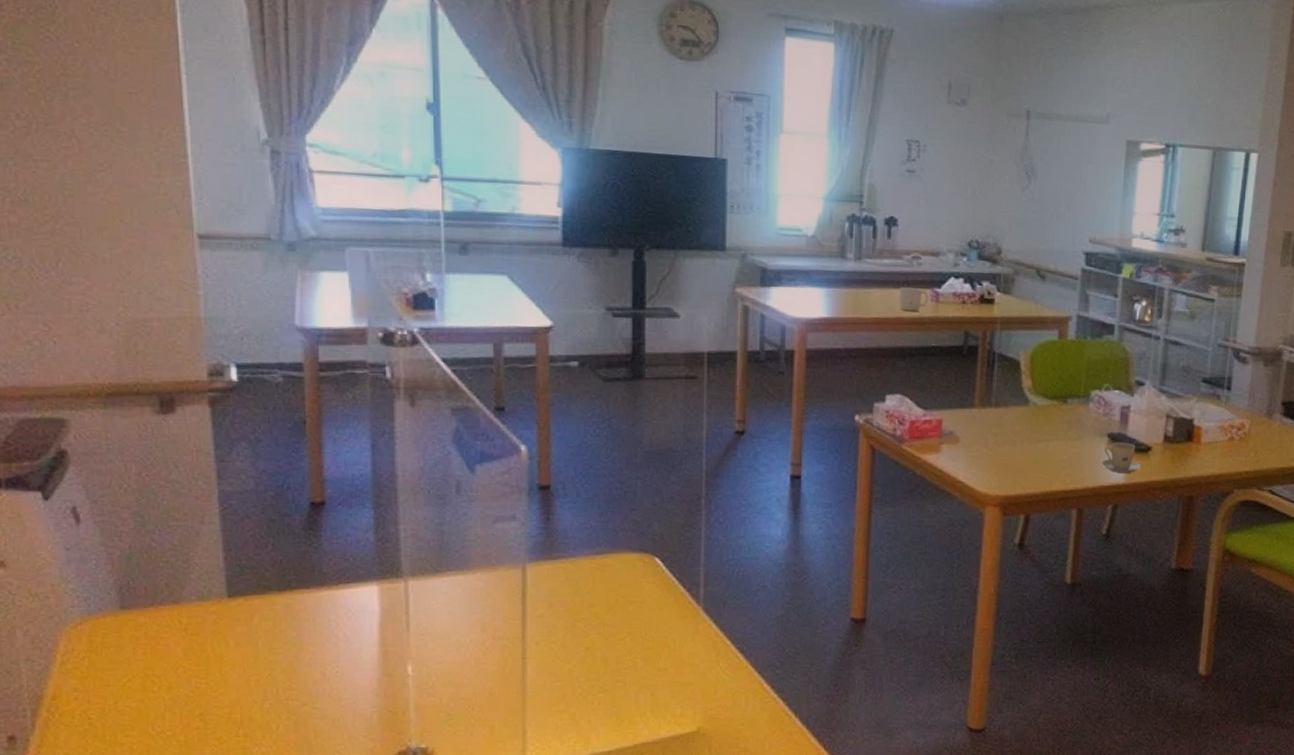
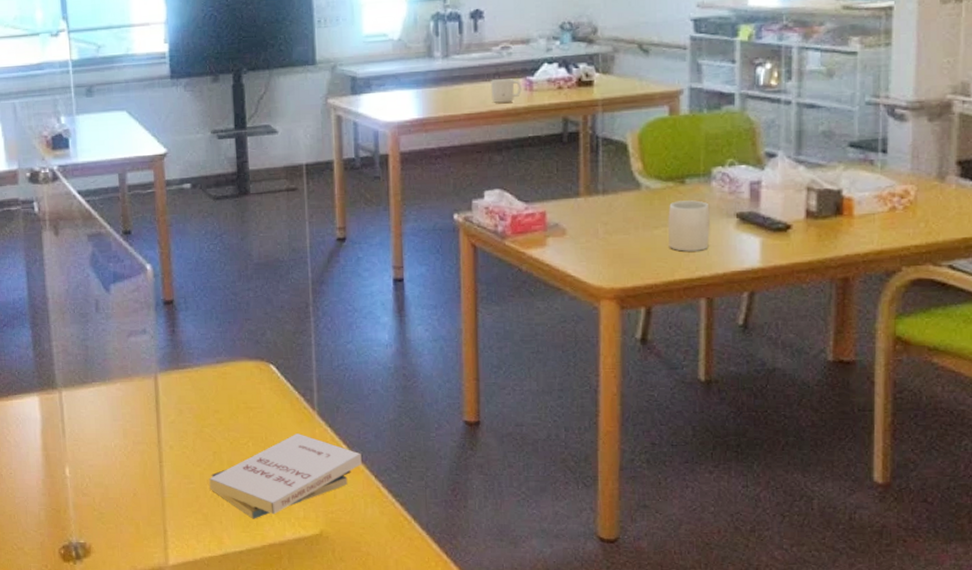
books: none [579,629,746,718] -> present [209,434,362,519]
mug: none [1049,418,1086,466] -> present [667,200,710,252]
teacup: present [1101,442,1142,473] -> none [731,221,781,256]

